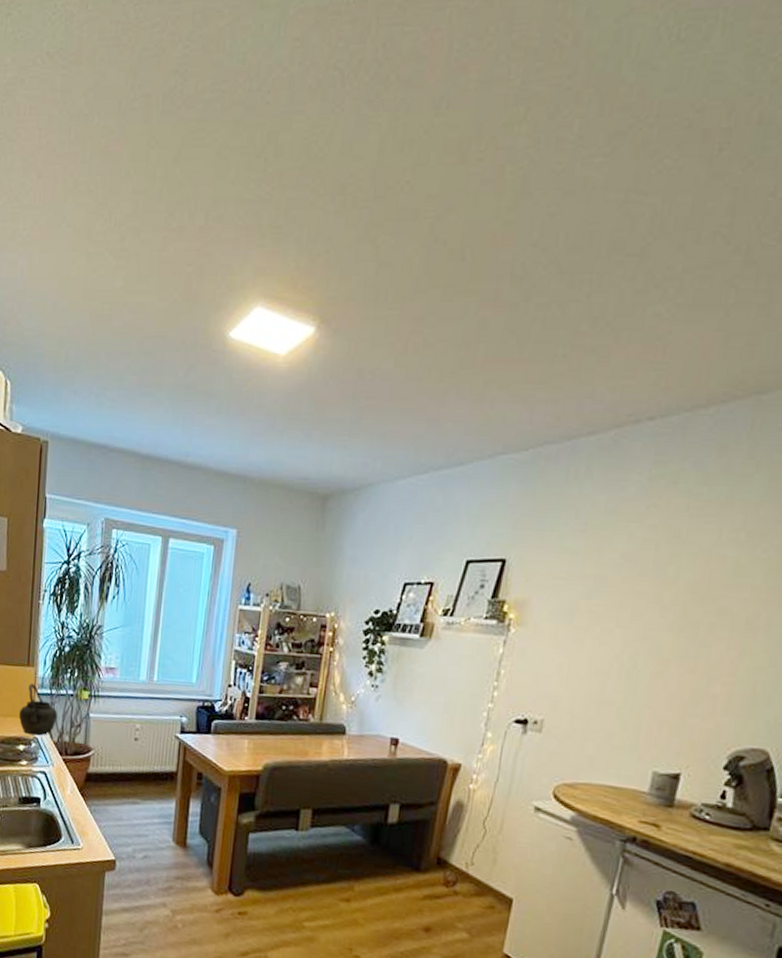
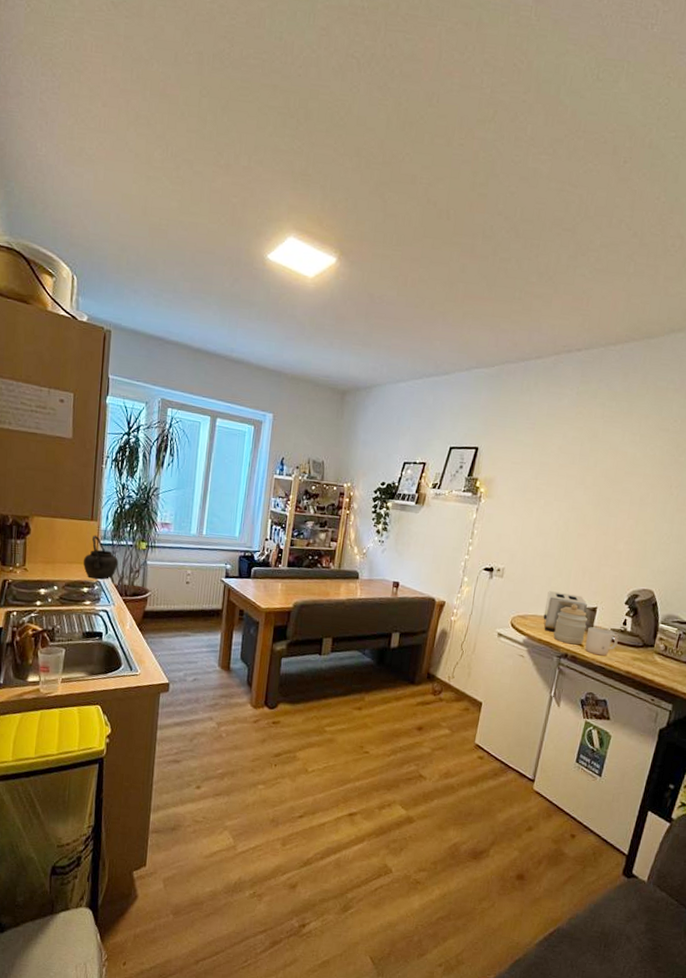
toaster: none [600,750,666,807] -> present [543,591,587,632]
jar: none [615,768,666,826] -> present [553,604,587,645]
mug: none [662,800,713,842] -> present [584,627,618,656]

